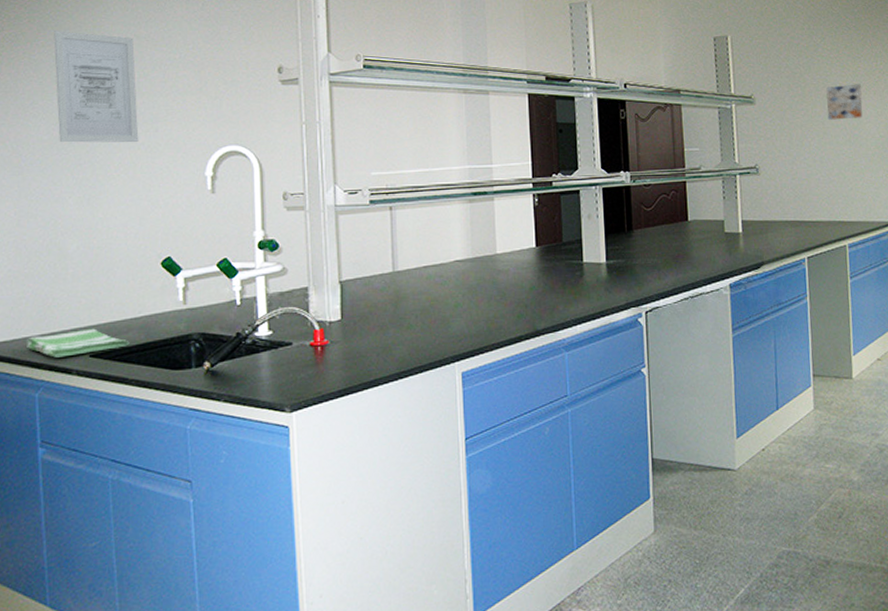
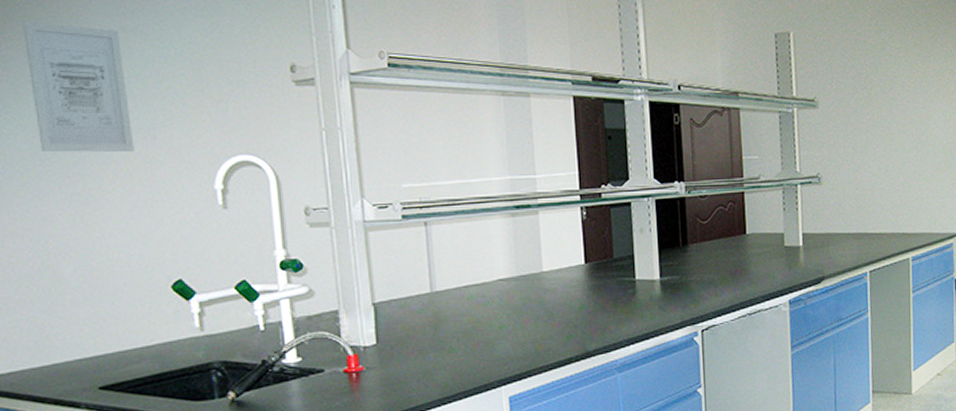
dish towel: present [27,328,130,358] -> none [26,358,143,391]
wall art: present [826,84,863,120] -> none [893,86,931,125]

